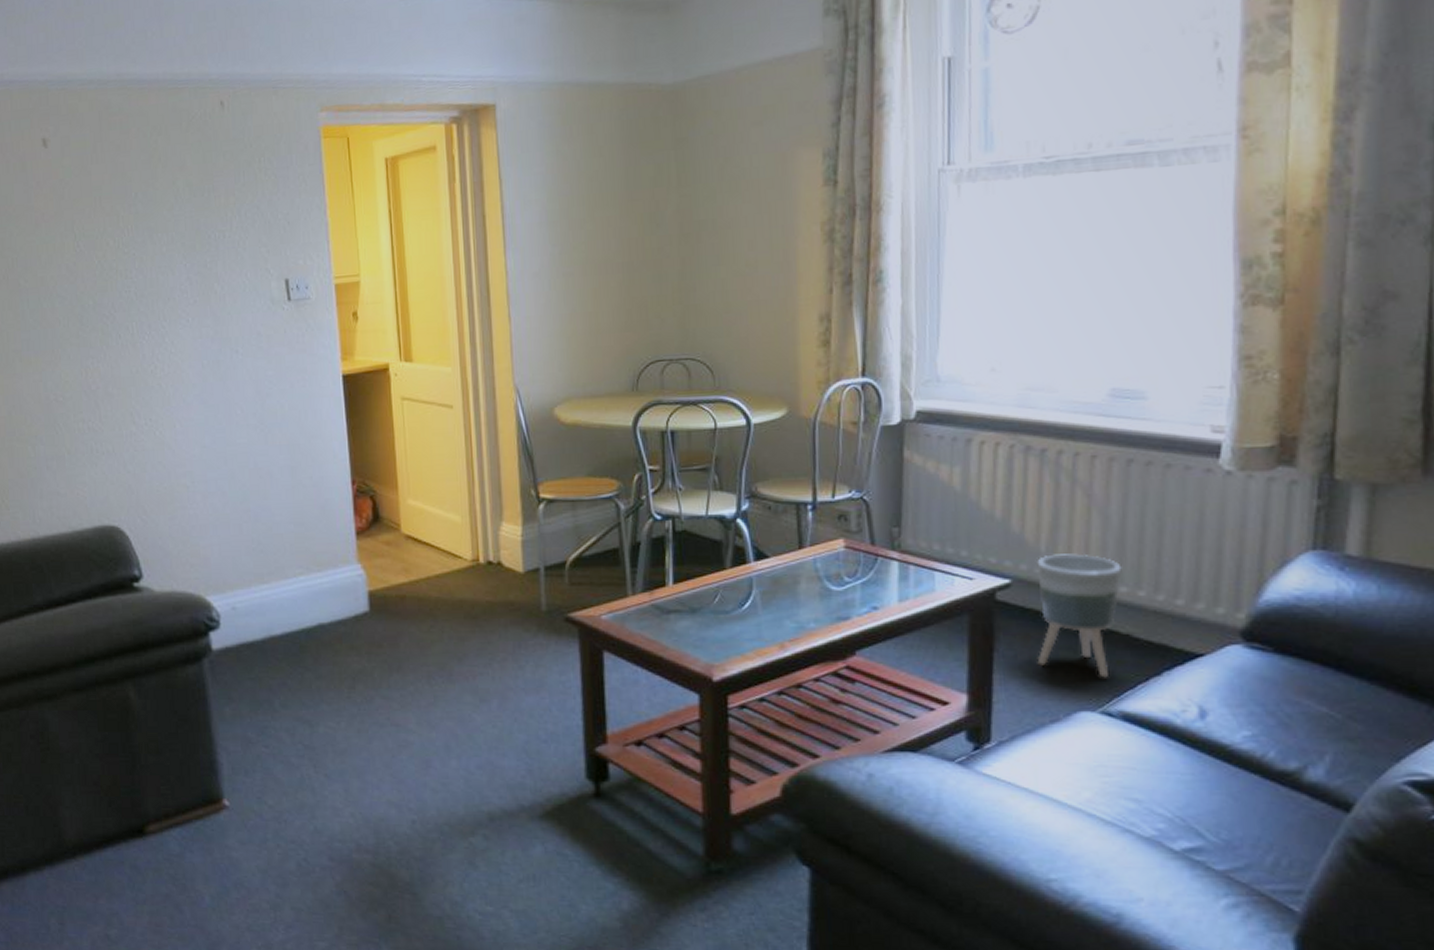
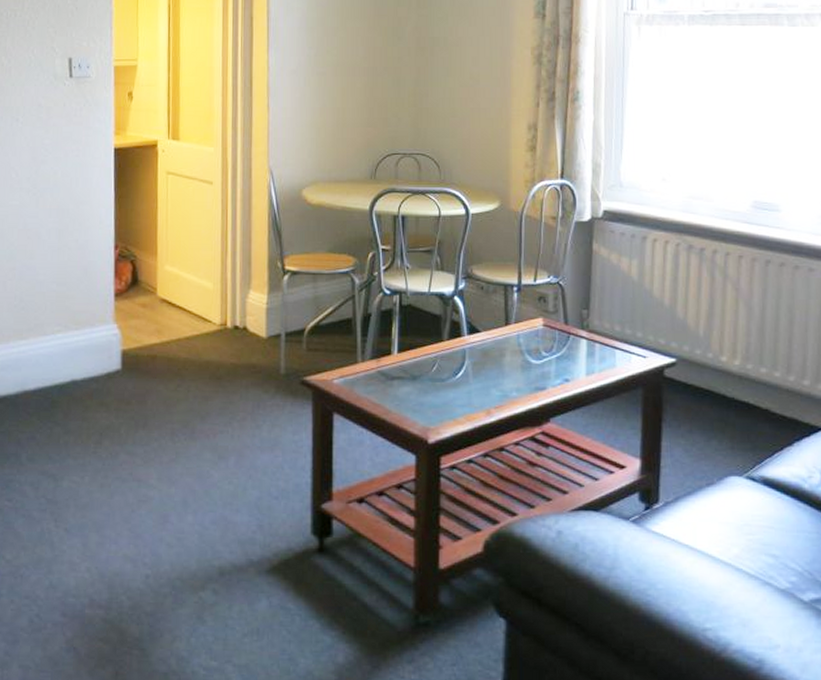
planter: present [1037,553,1122,678] -> none [696,338,762,447]

